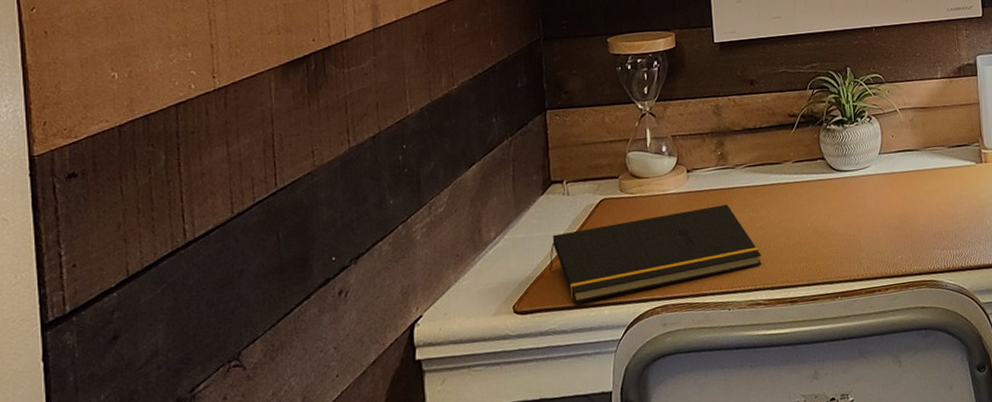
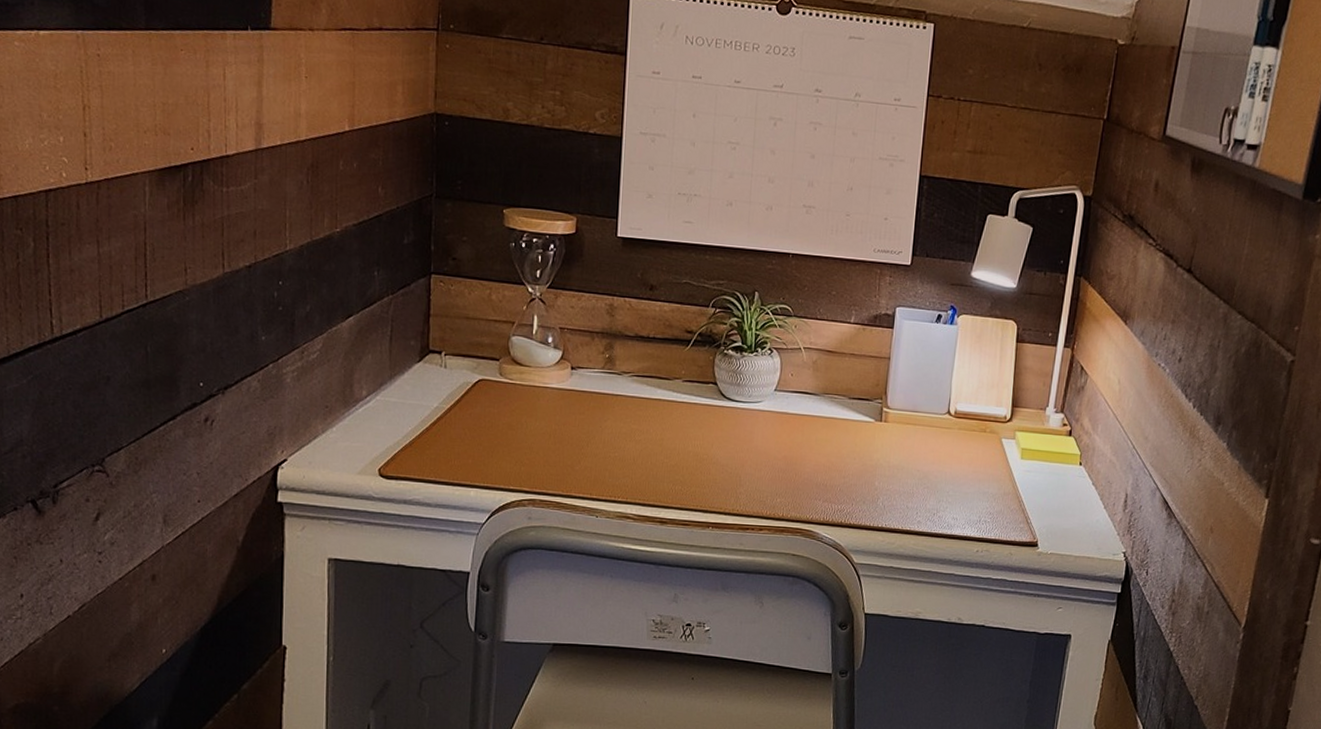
notepad: present [549,204,762,303] -> none [418,405,637,480]

